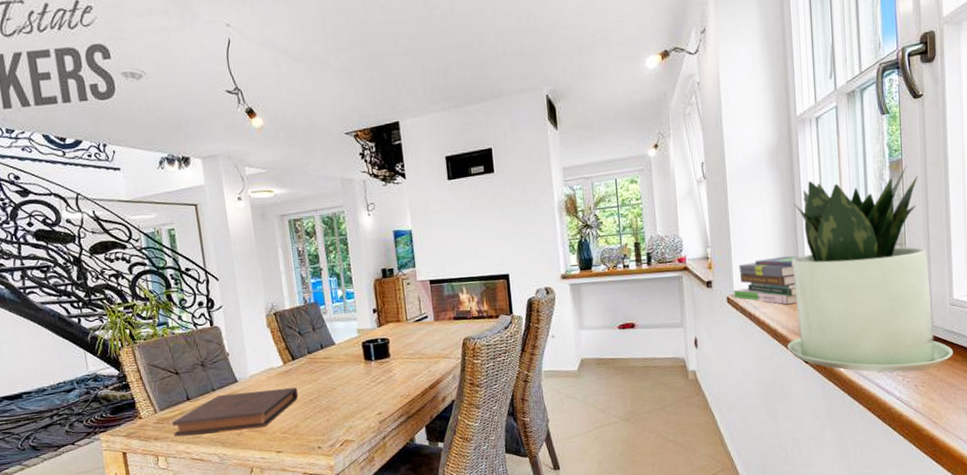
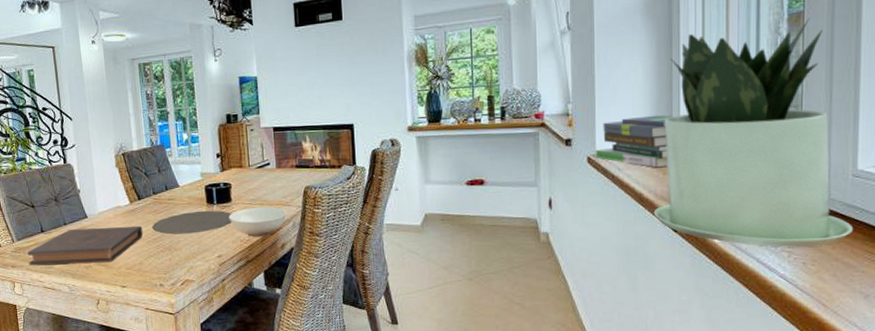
plate: none [308,367,391,394] -> present [152,210,232,235]
bowl: none [387,360,446,392] -> present [228,207,287,238]

